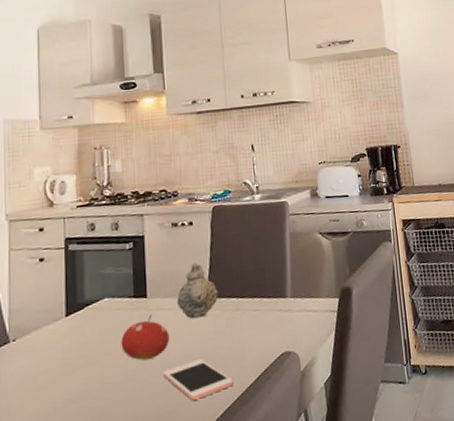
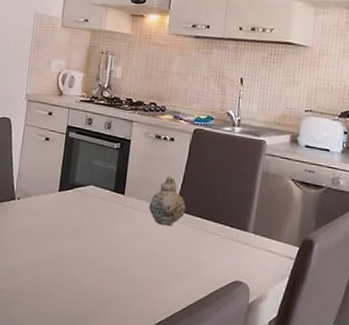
fruit: present [121,314,170,361] -> none [97,210,138,248]
cell phone: present [163,359,234,401] -> none [127,261,186,296]

